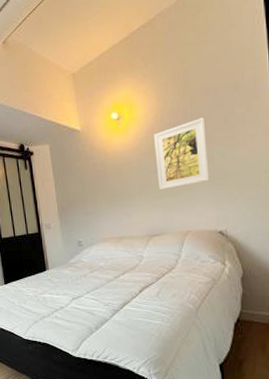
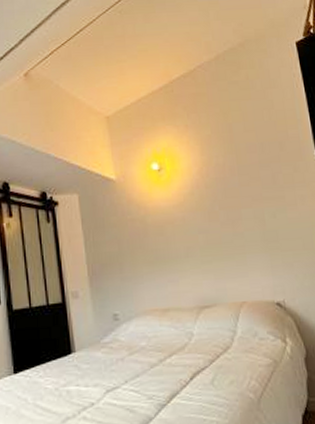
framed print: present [154,118,210,191] -> none [200,175,262,254]

